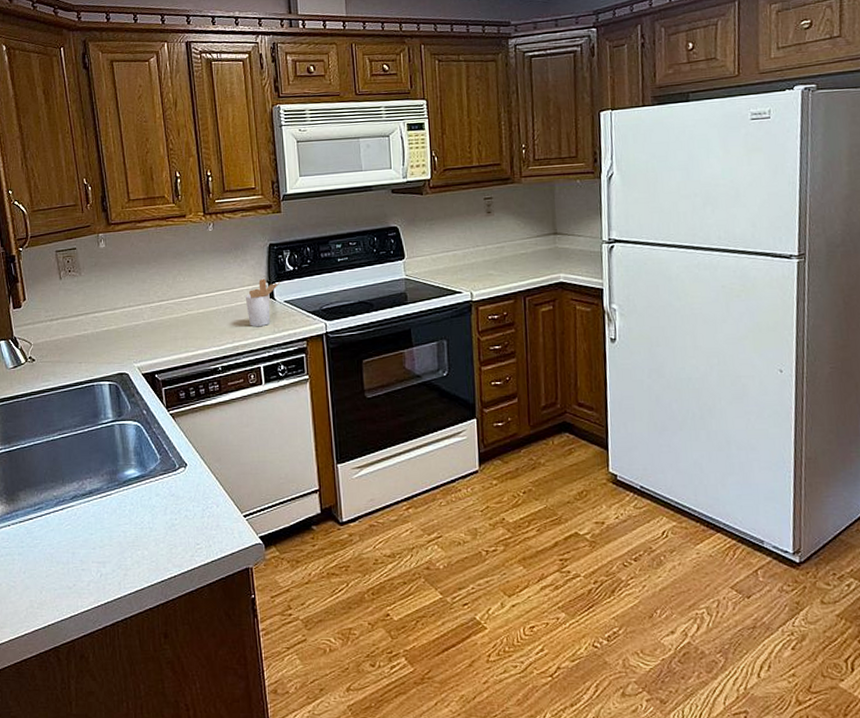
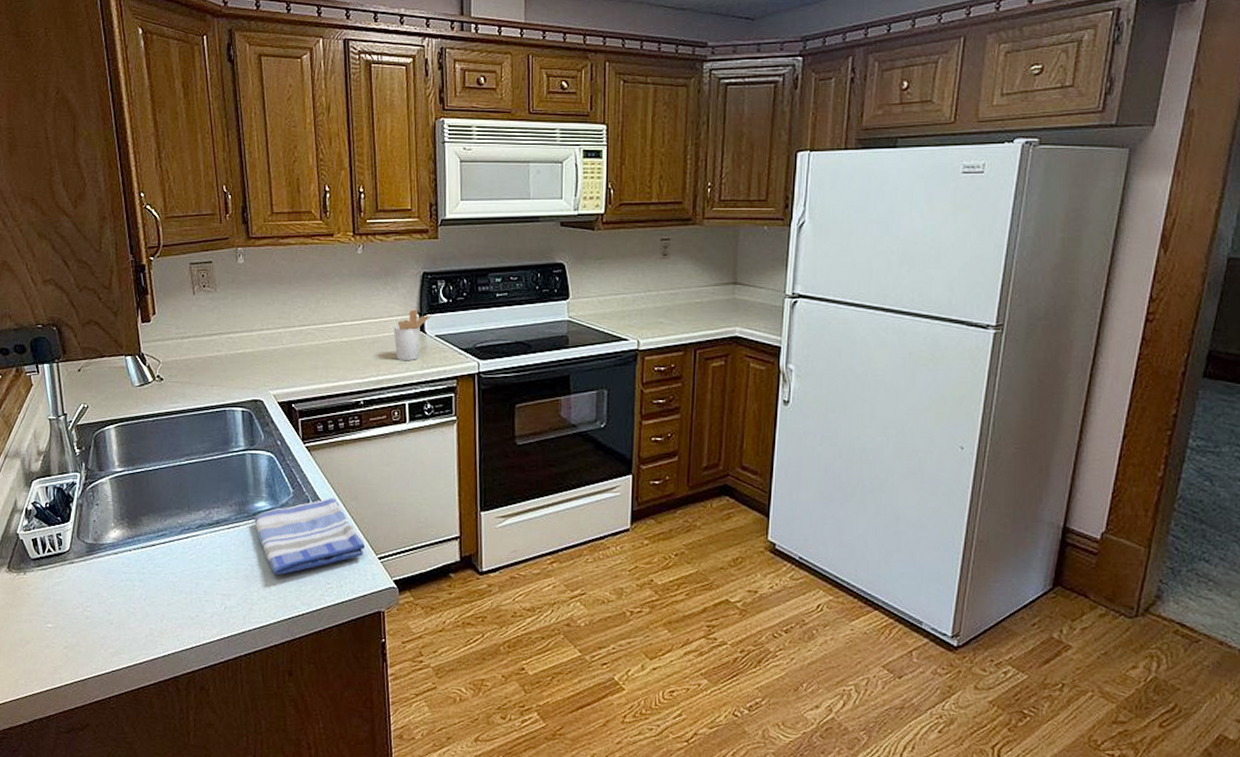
dish towel: none [125,461,231,539] -> present [254,498,366,575]

